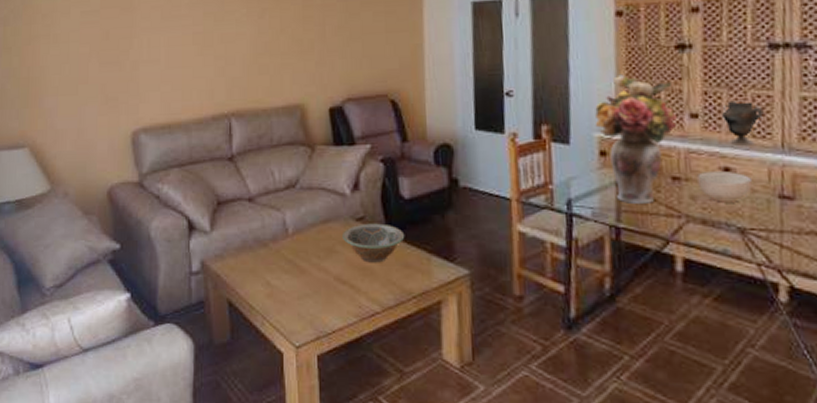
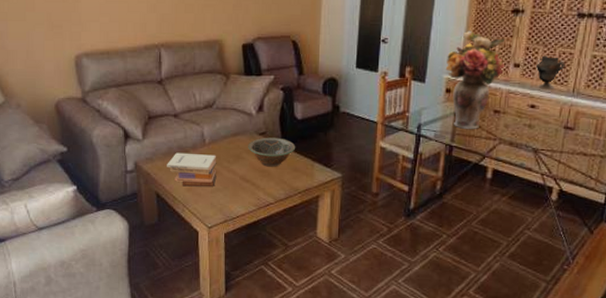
books: none [241,247,304,292] -> present [167,152,217,187]
bowl: present [696,170,753,203] -> none [510,107,549,131]

